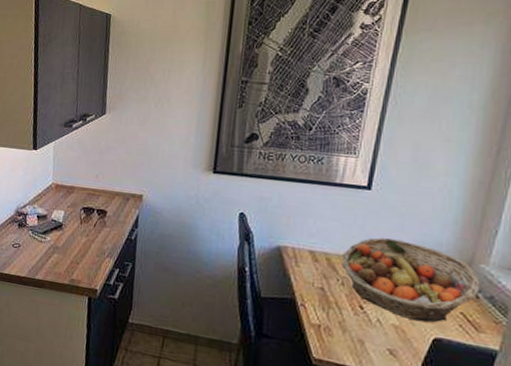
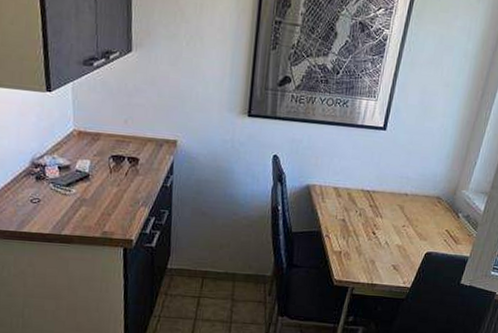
fruit basket: present [342,237,480,323] -> none [360,172,461,240]

